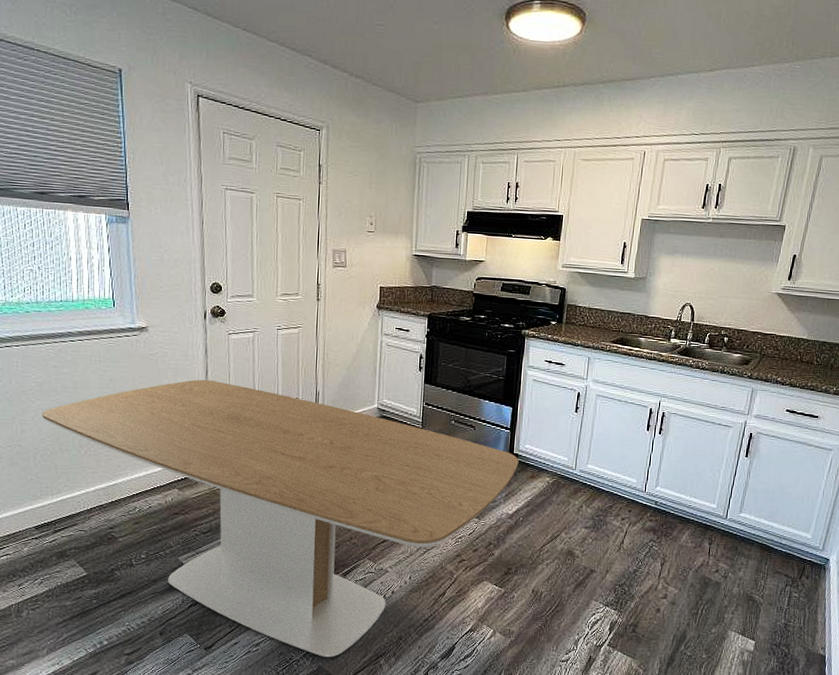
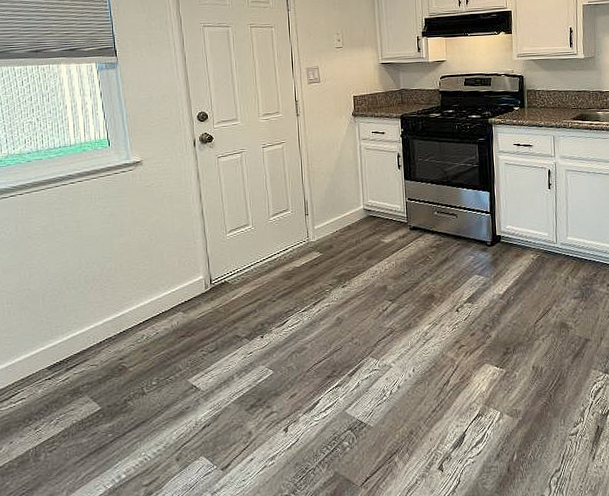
dining table: present [42,379,519,657] -> none [48,202,503,462]

